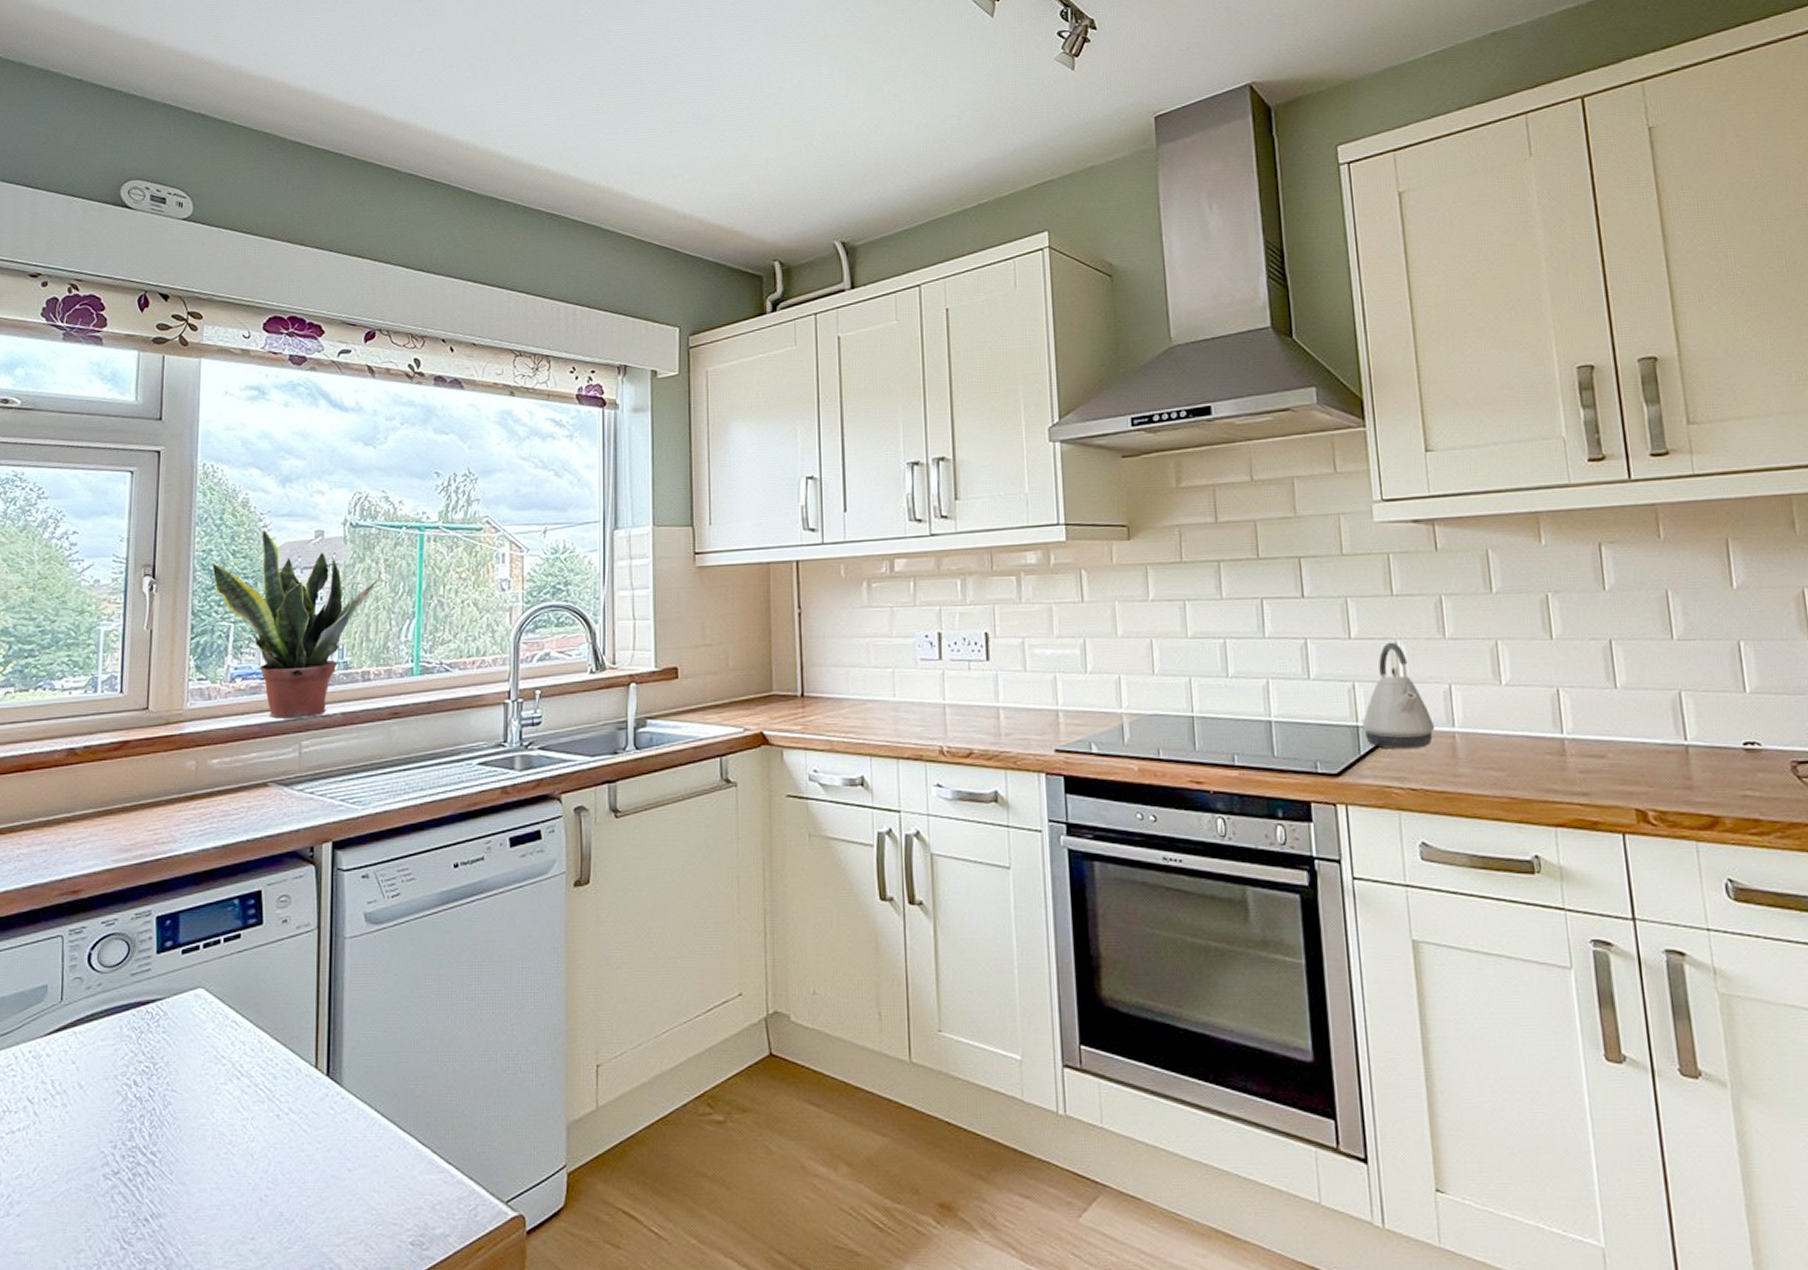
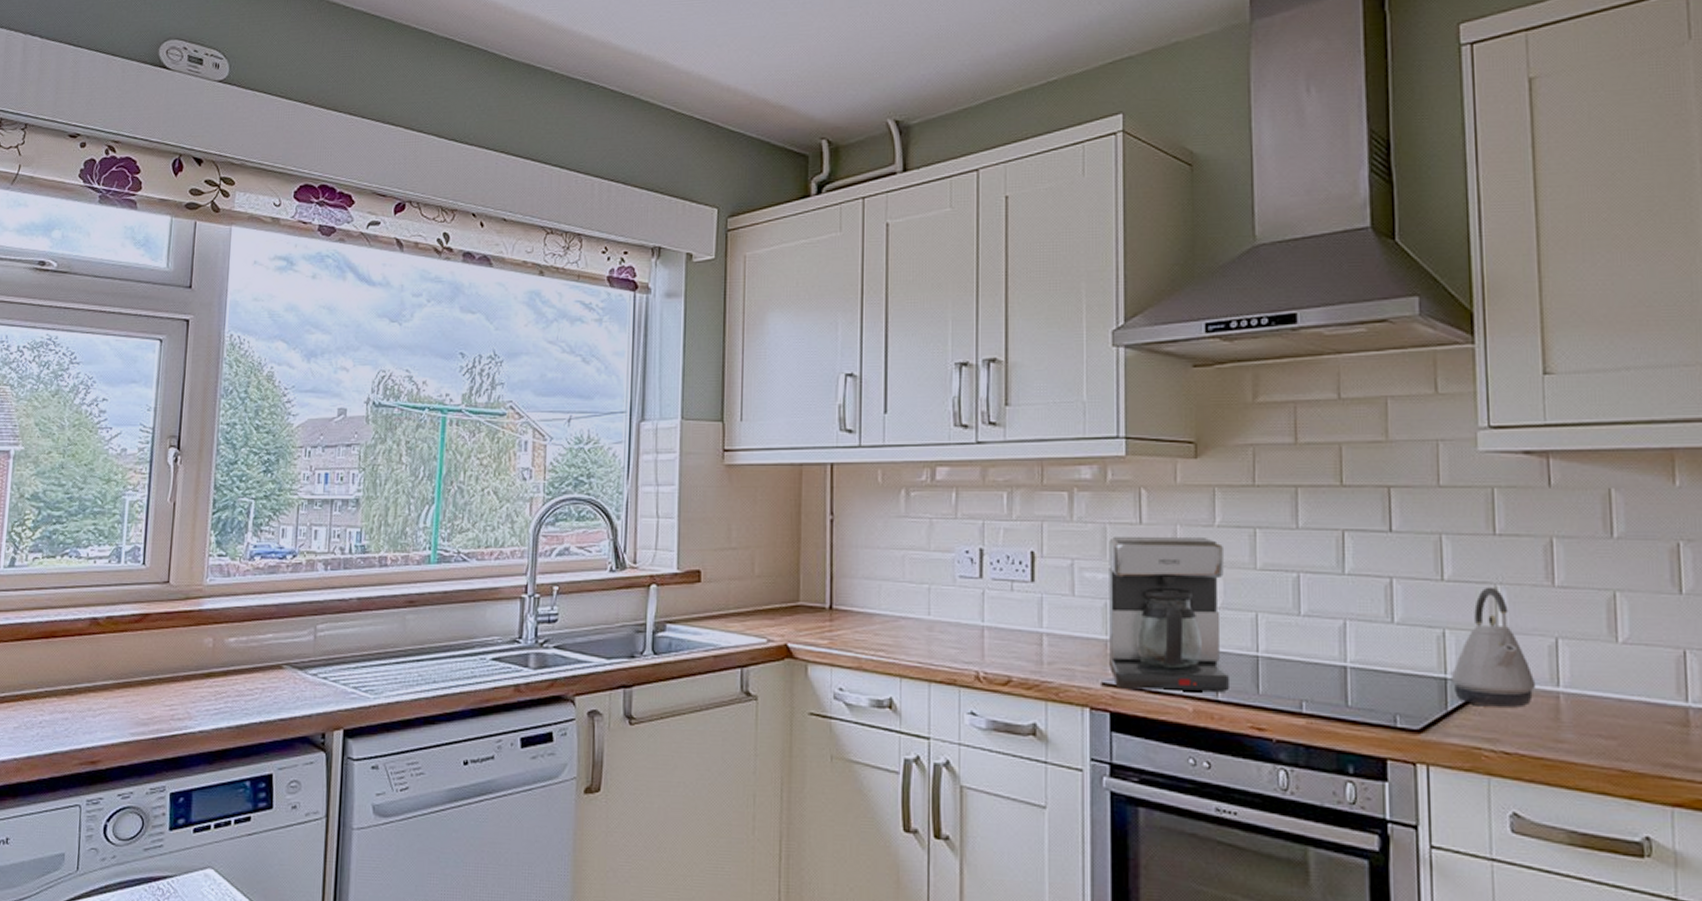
potted plant: present [212,530,380,719] -> none [236,406,400,601]
coffee maker: none [1055,610,1170,754] -> present [1108,536,1231,692]

